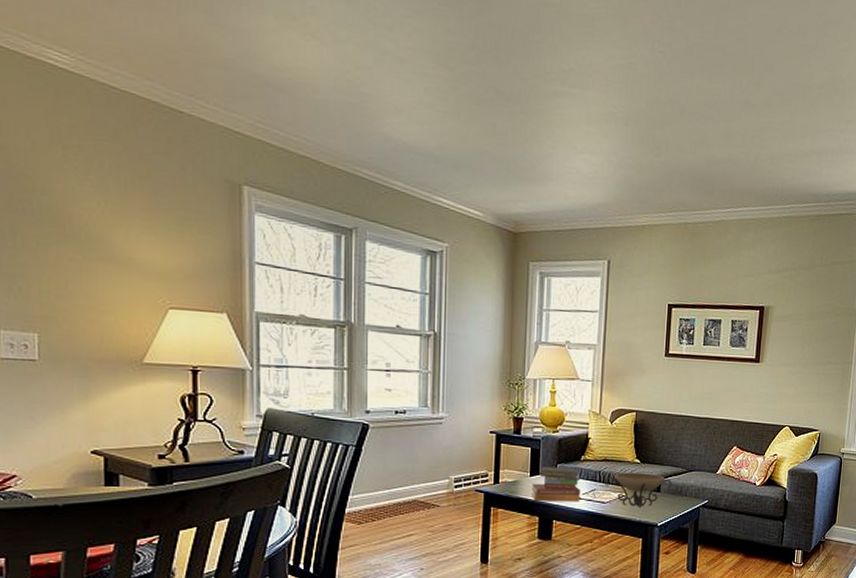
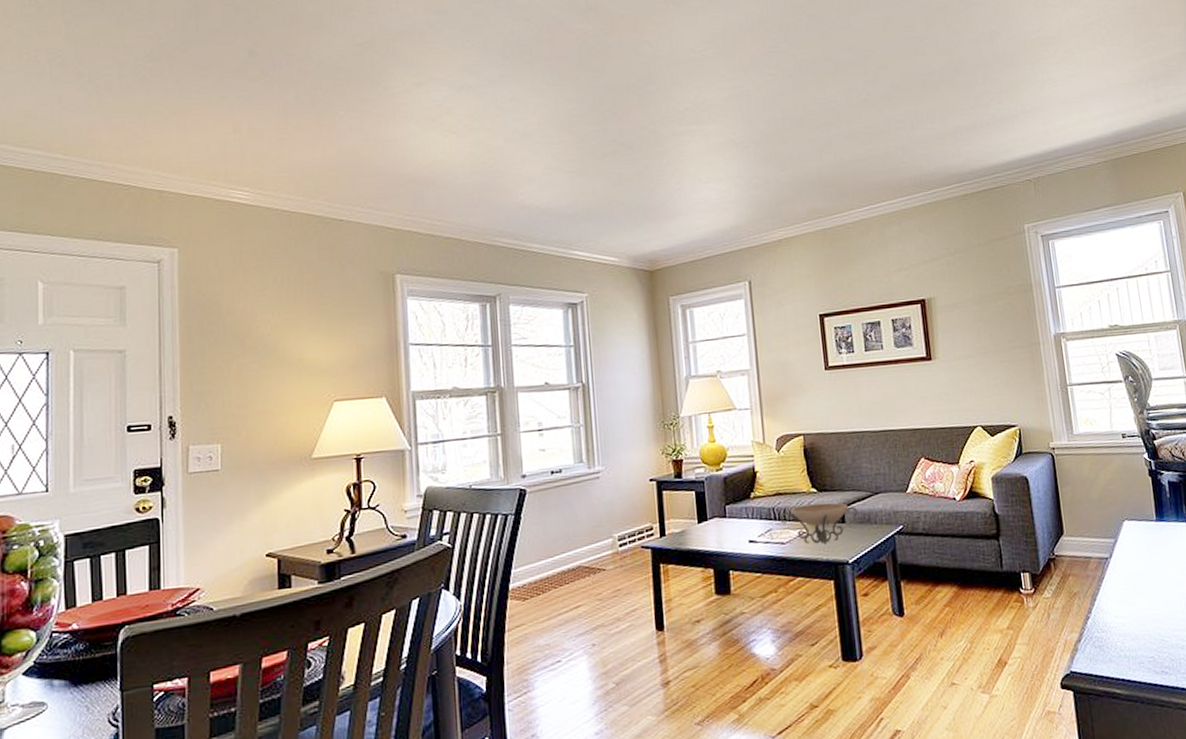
books: present [532,466,581,502] -> none [701,508,756,552]

